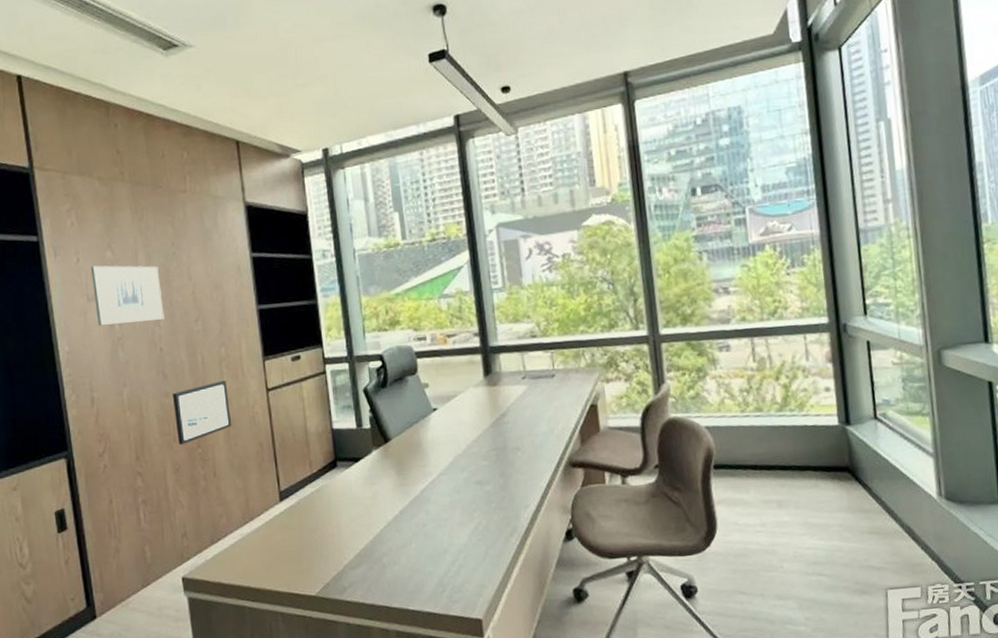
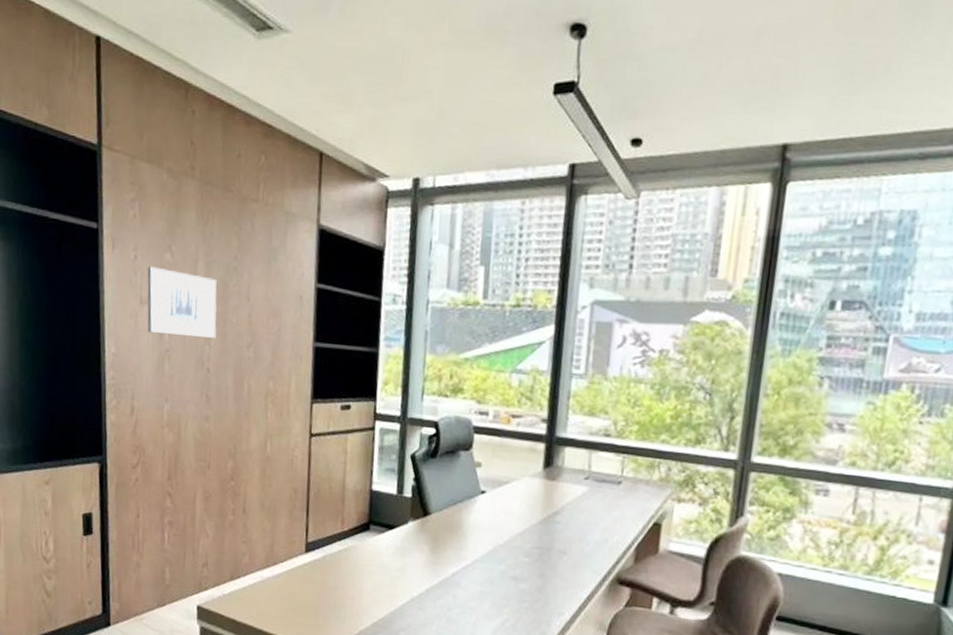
wall art: present [172,380,232,446] -> none [212,415,270,474]

